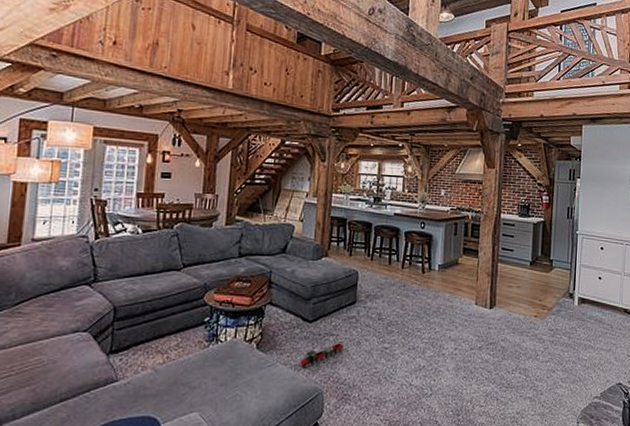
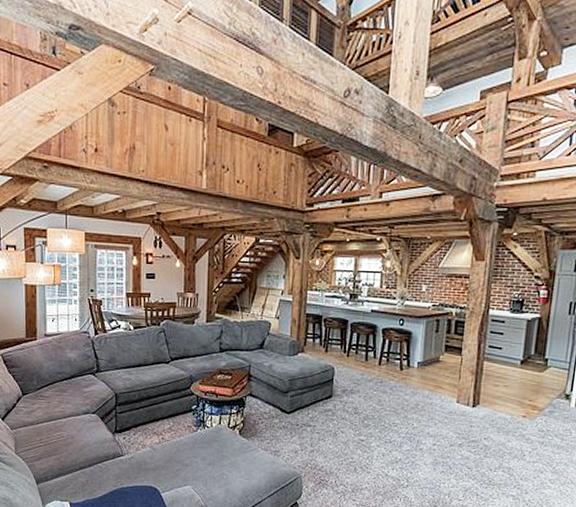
toy train: present [300,343,344,369] -> none [279,433,321,455]

